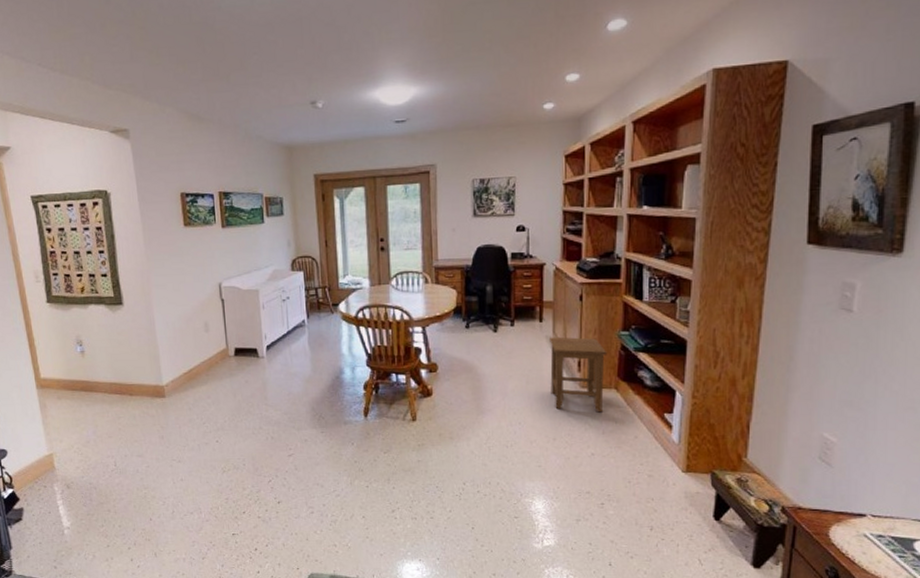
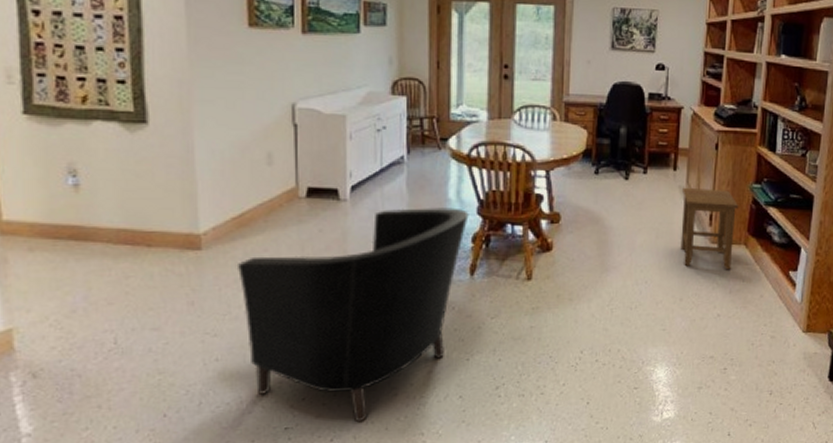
armchair: none [191,361,360,533] -> present [238,208,469,423]

